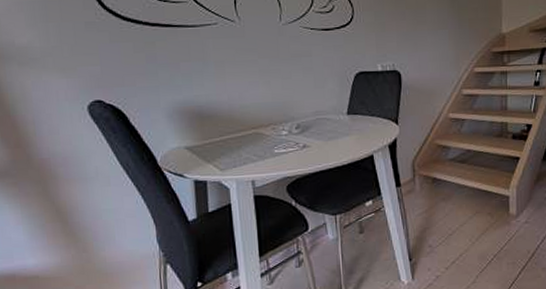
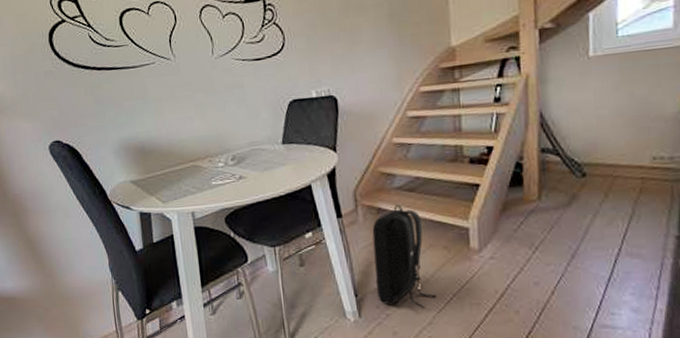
backpack: none [427,175,480,269] -> present [372,205,436,308]

